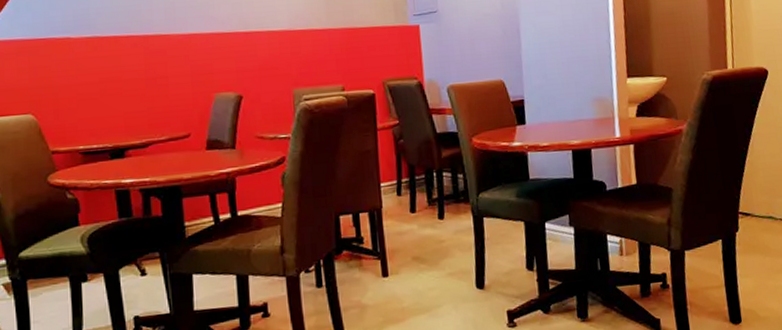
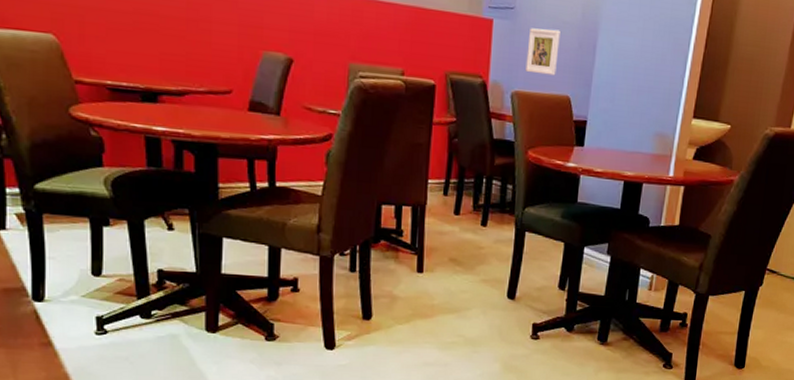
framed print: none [454,22,486,66] -> present [526,28,561,76]

